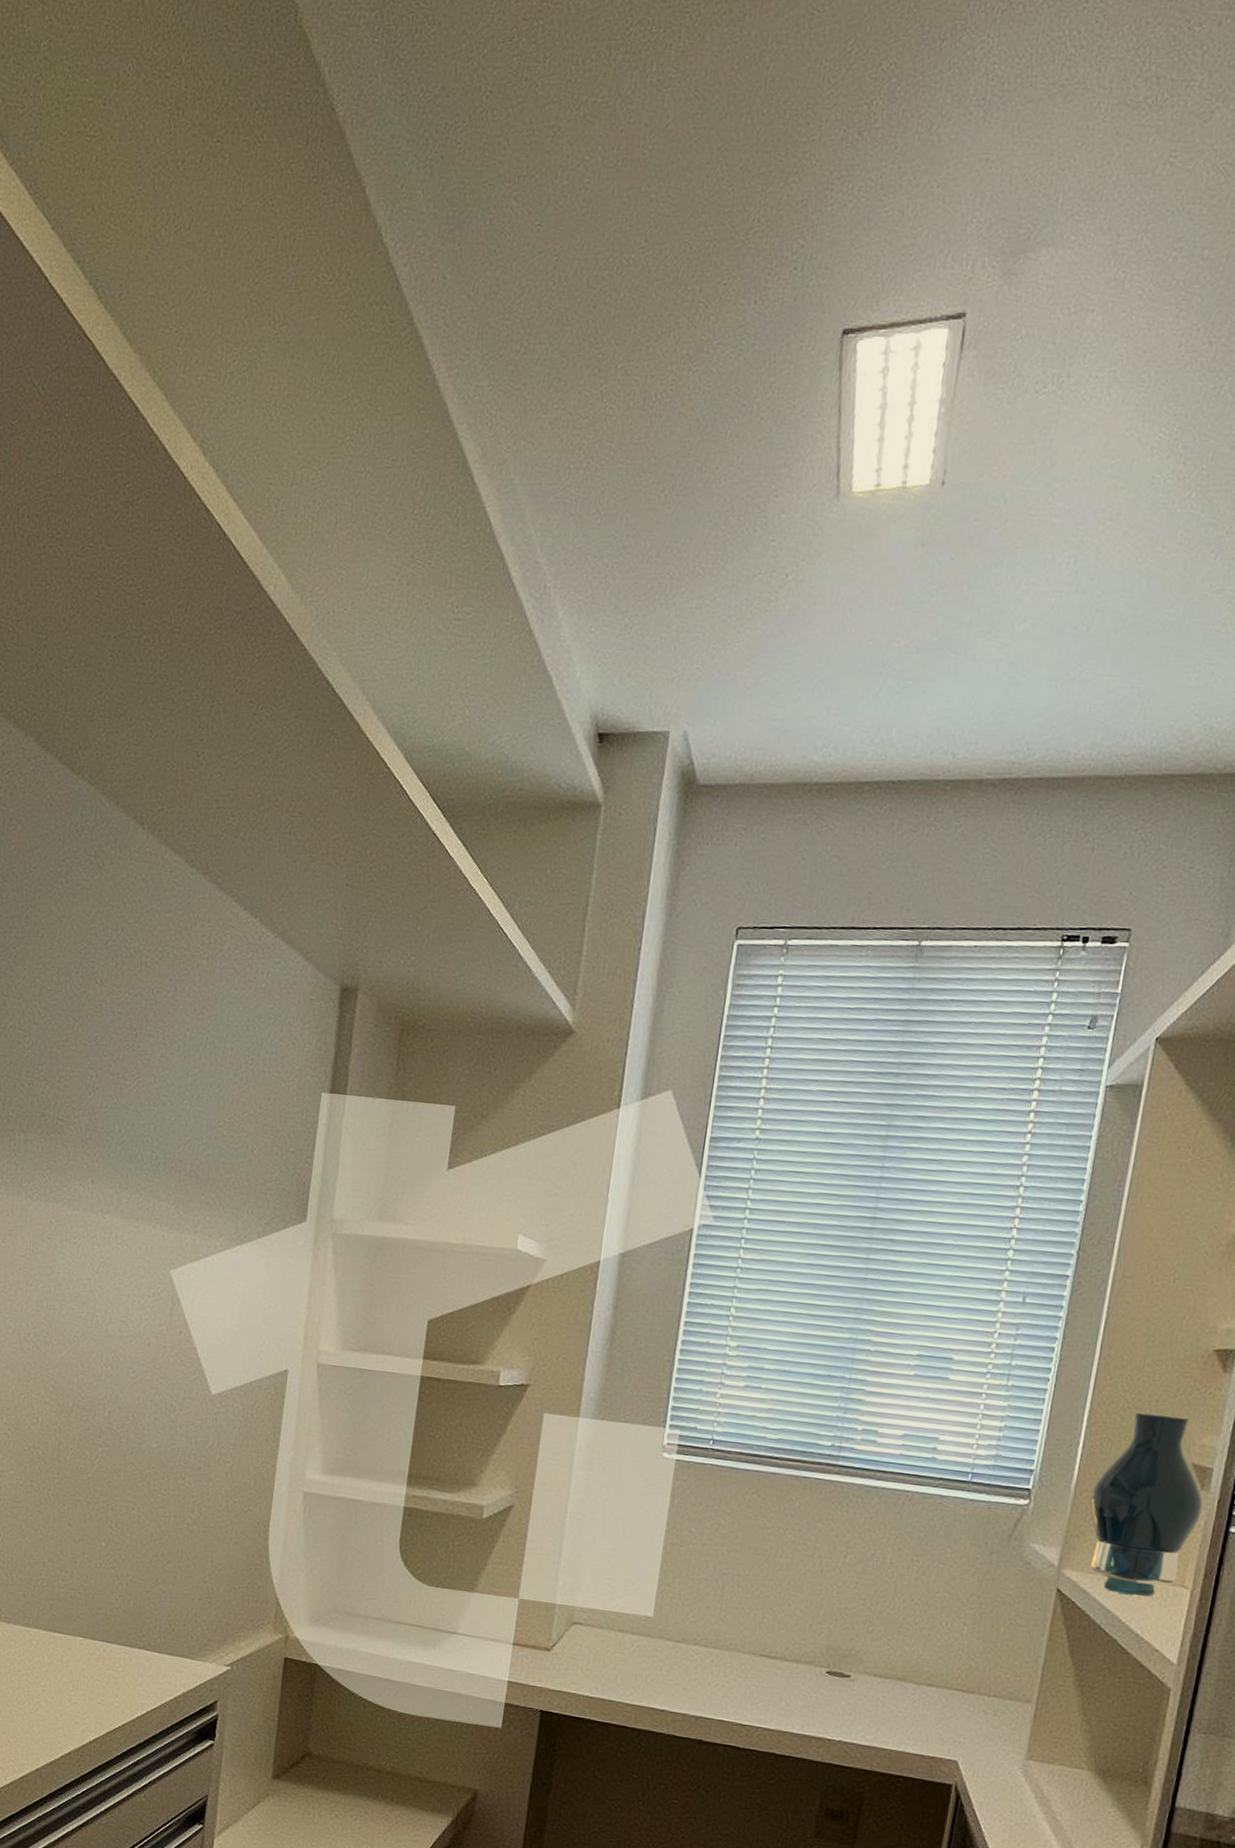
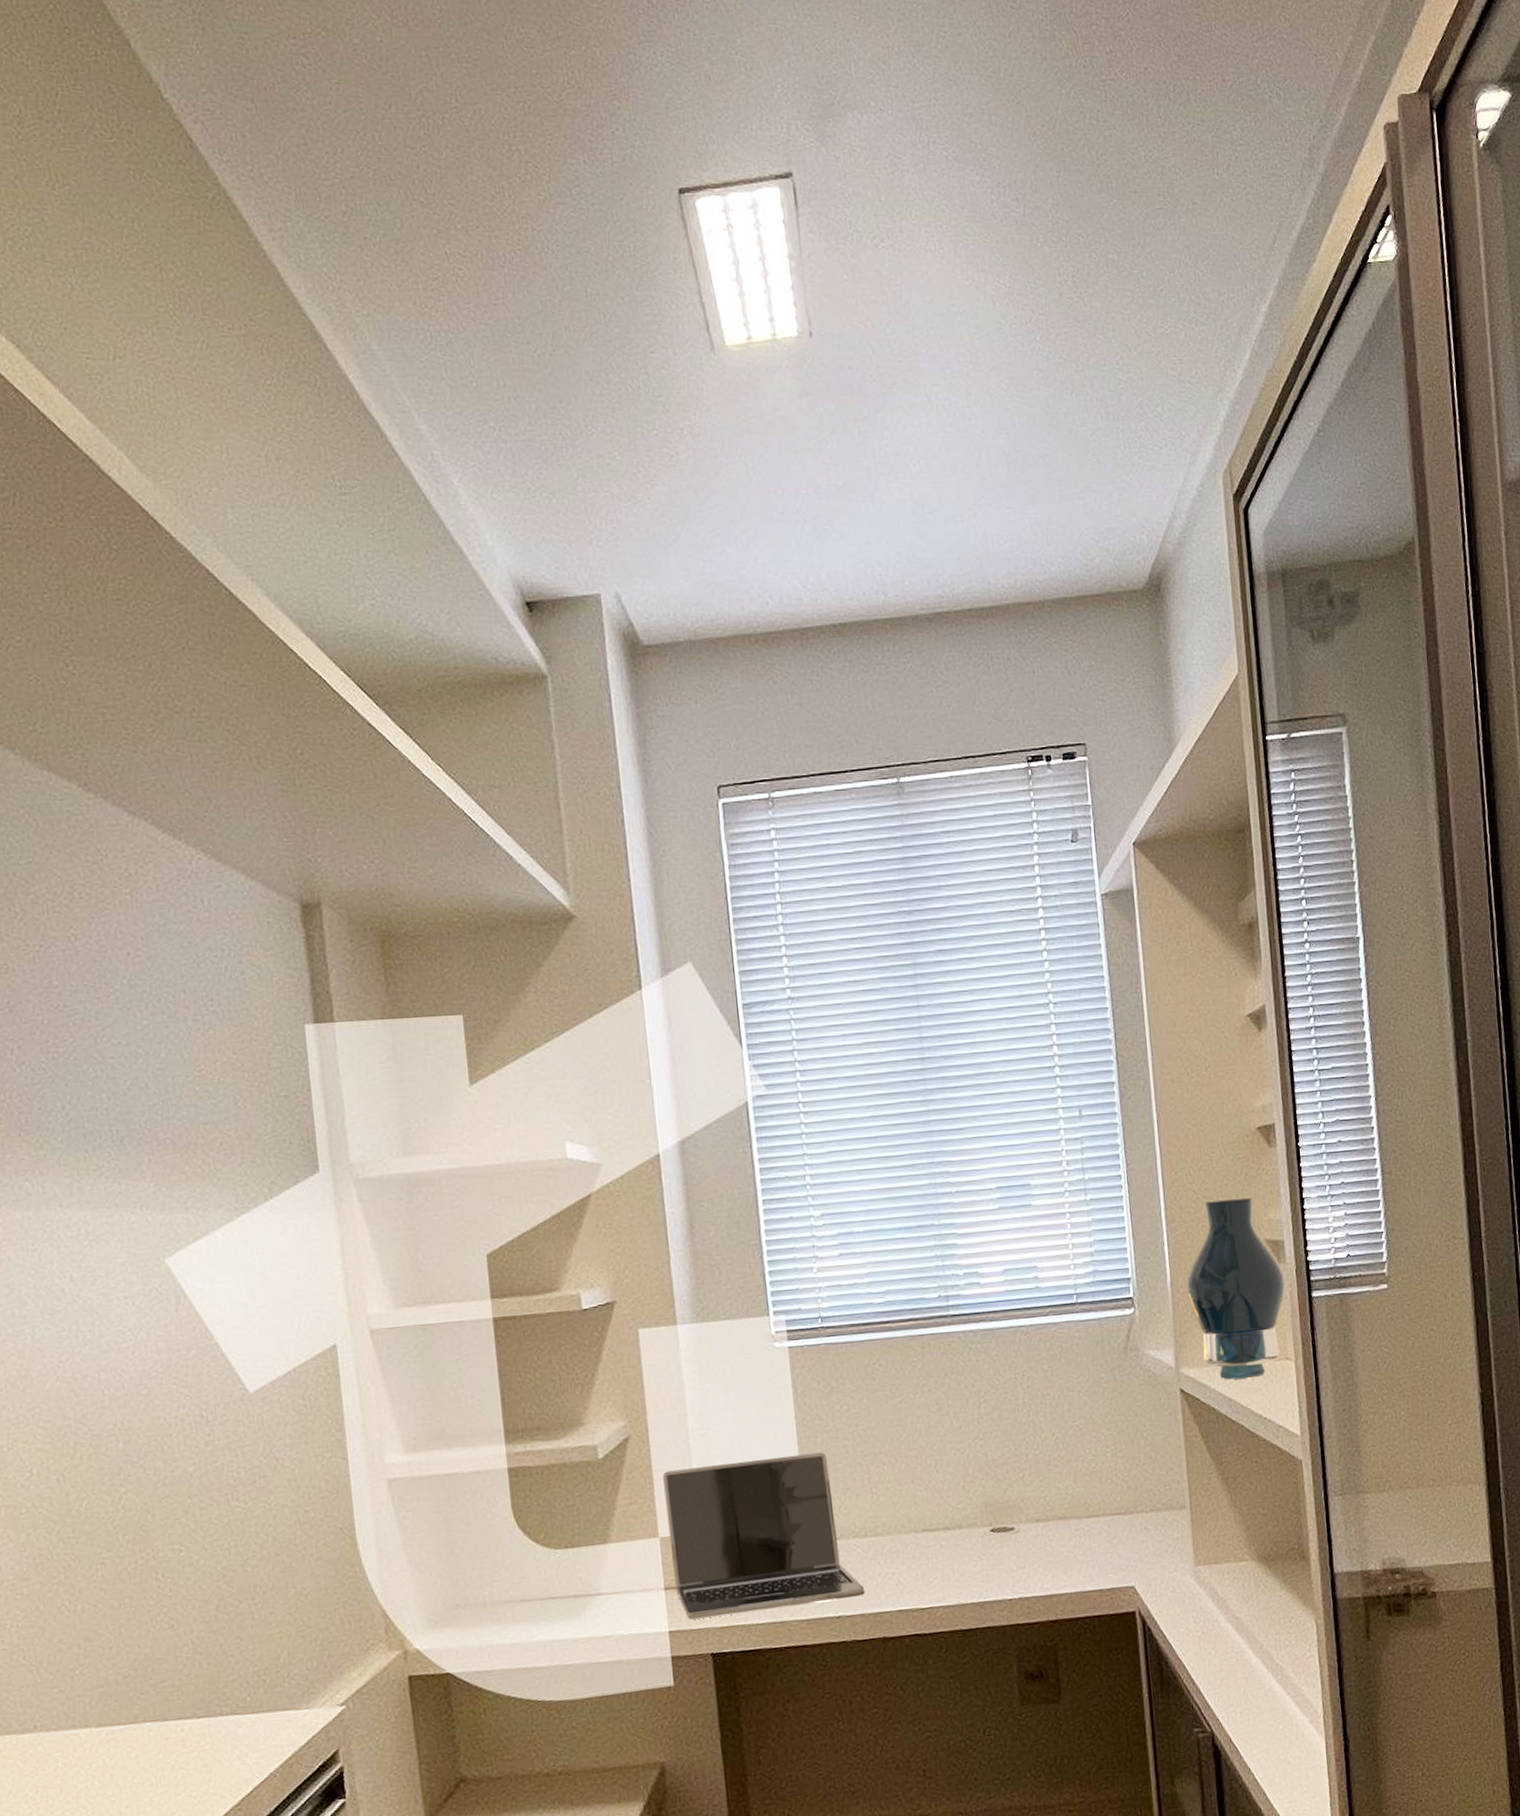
laptop: none [522,1543,693,1698] -> present [663,1452,865,1620]

